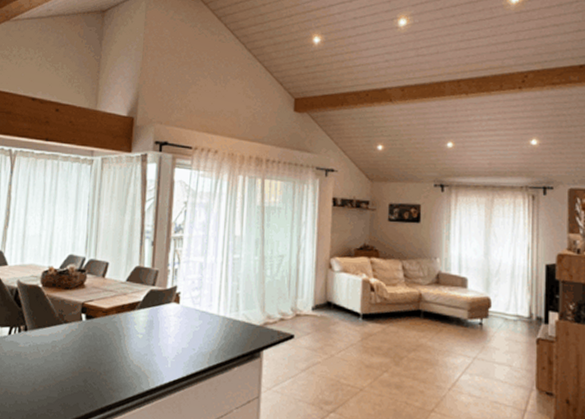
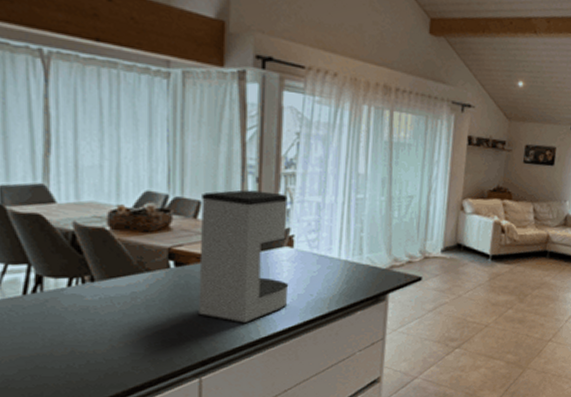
coffee maker: none [101,252,176,375] -> present [199,189,289,324]

